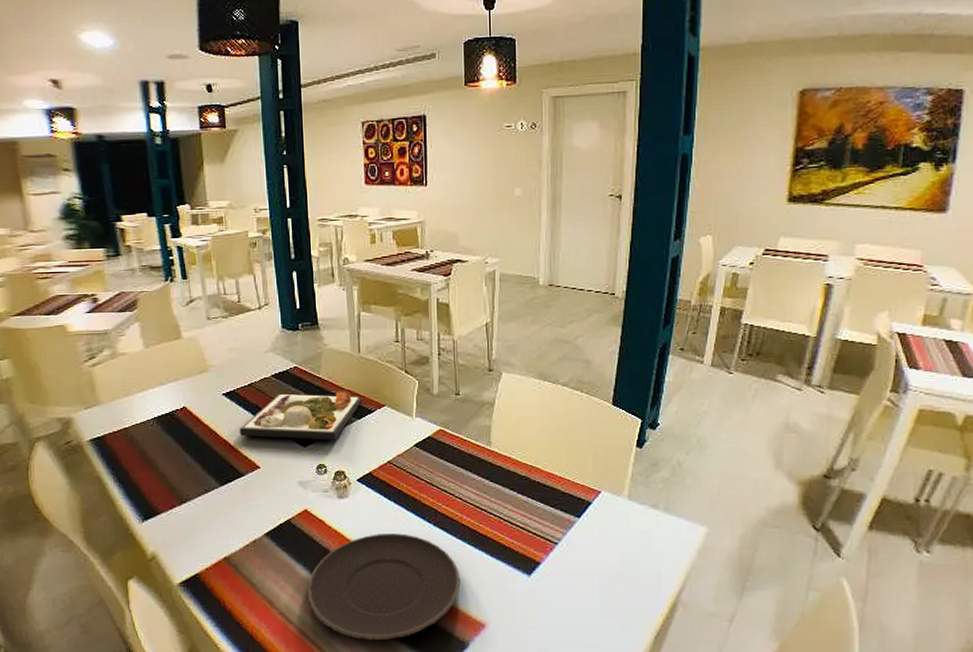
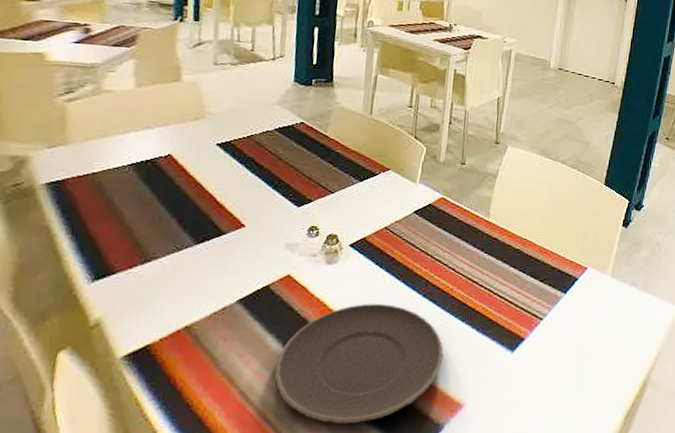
dinner plate: present [239,390,362,440] -> none [227,148,367,202]

